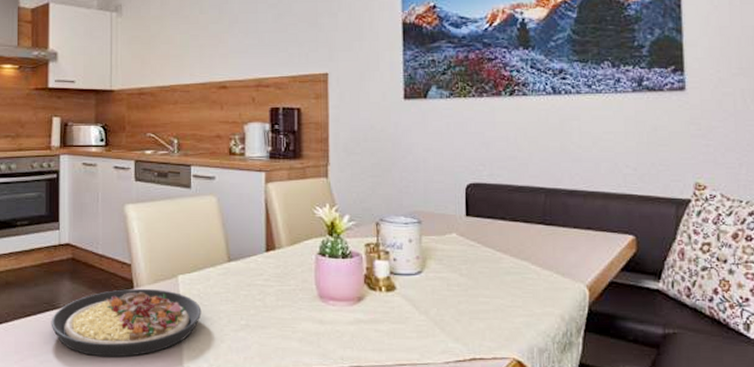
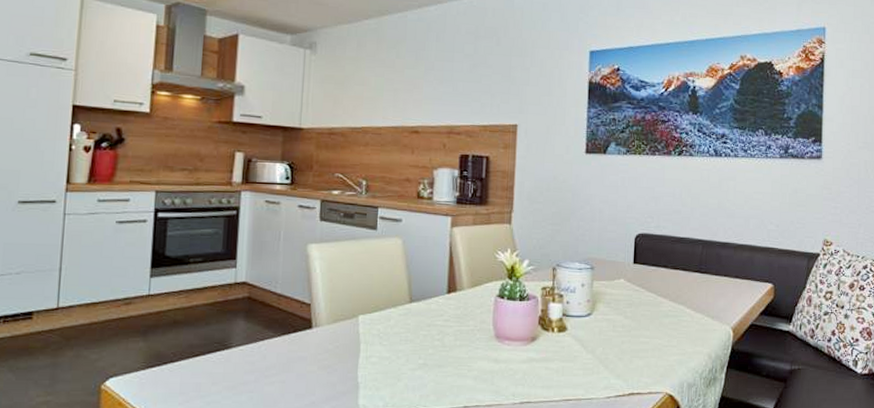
plate: present [51,288,202,358] -> none [221,328,381,397]

